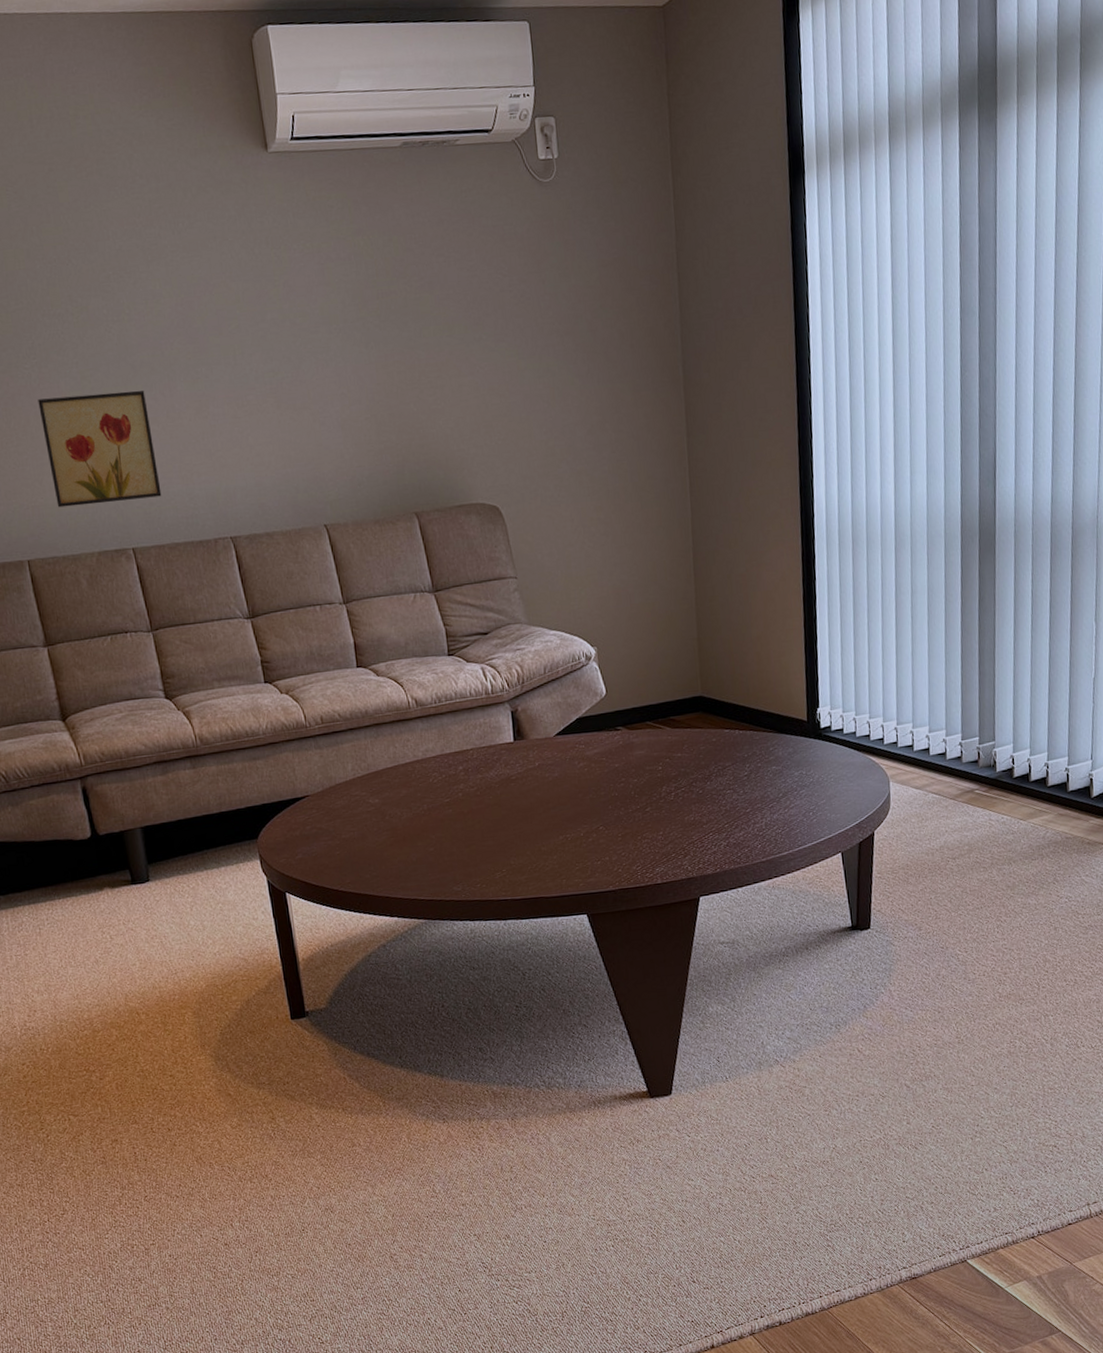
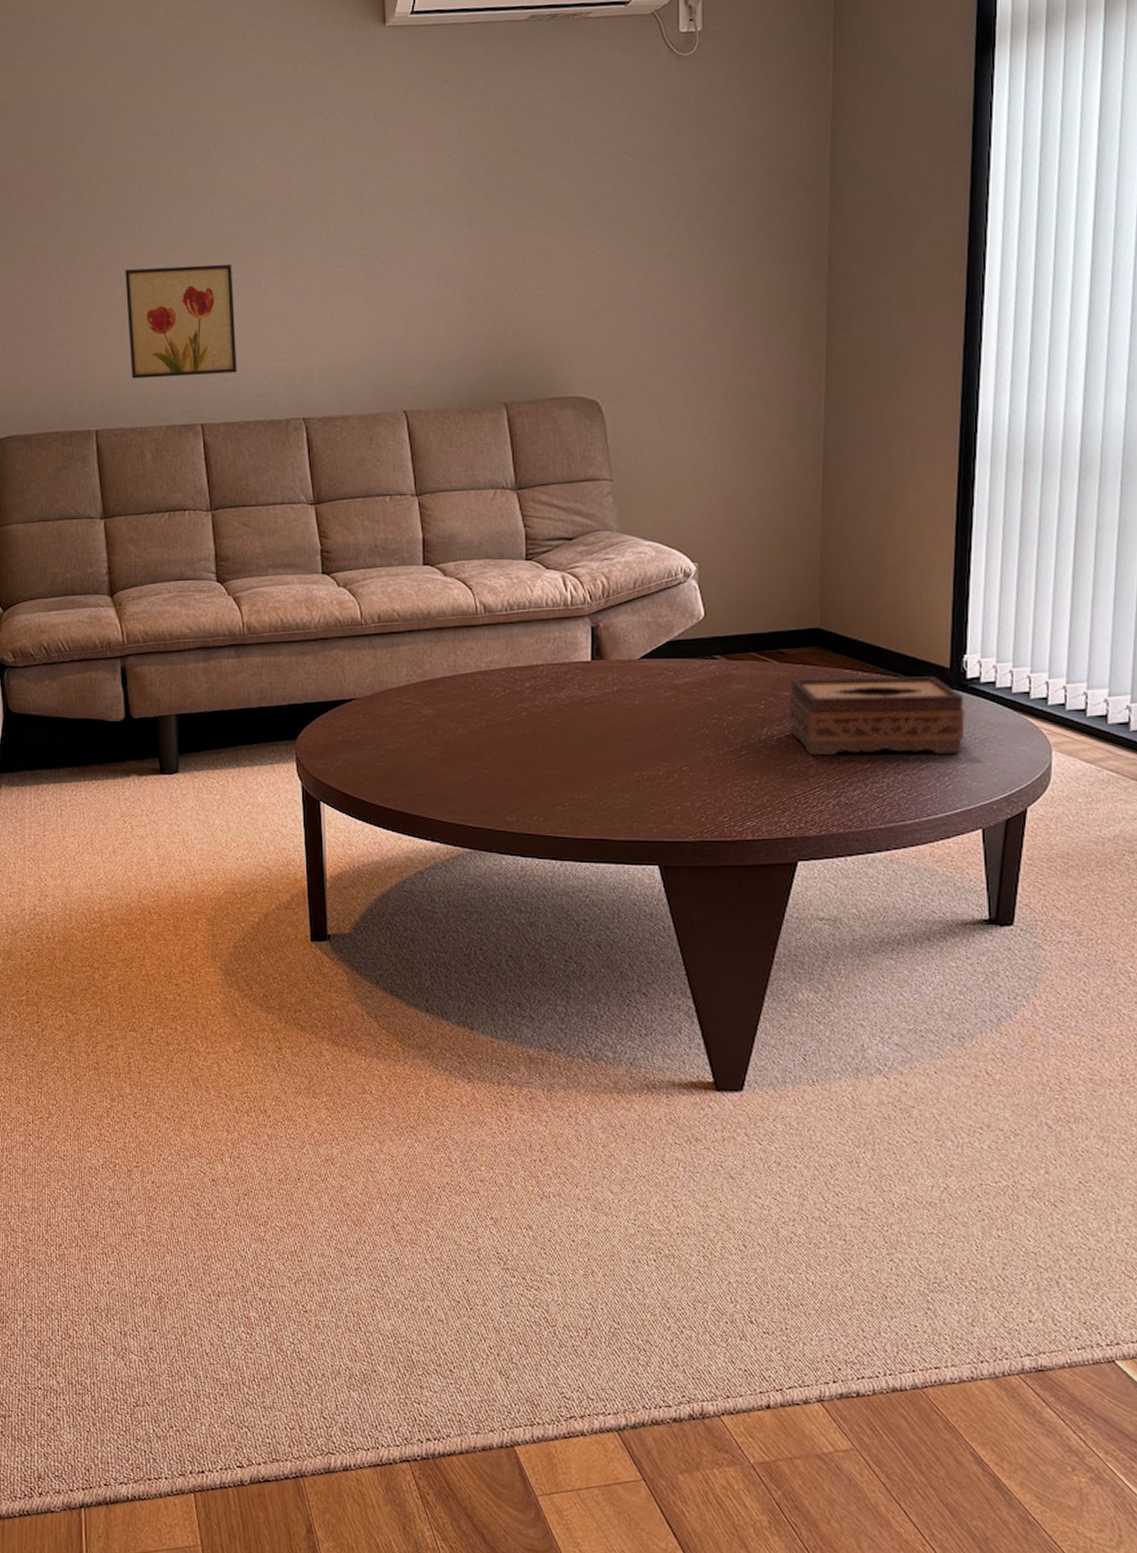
tissue box: none [681,728,822,806] -> present [788,675,965,756]

